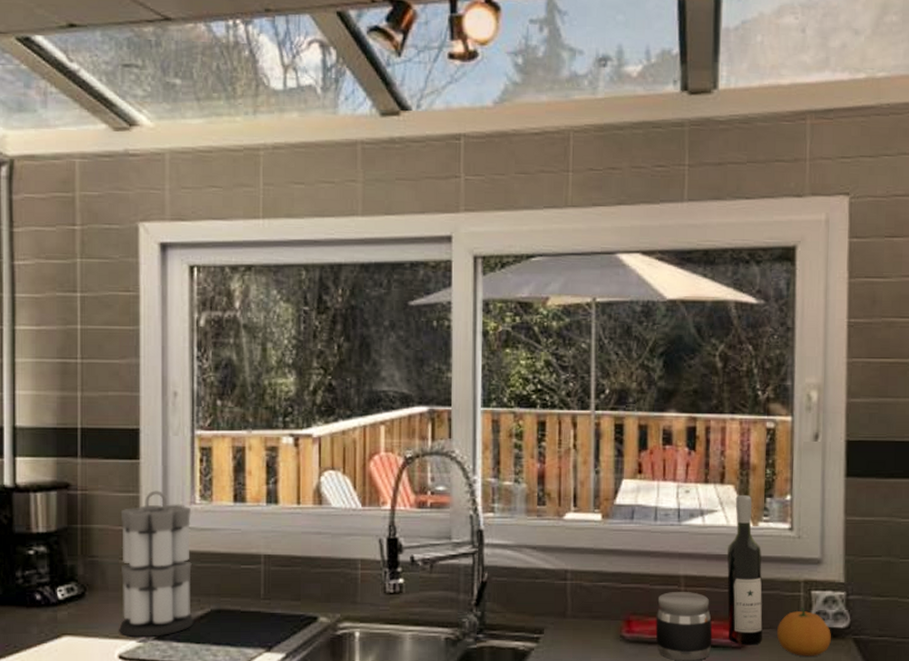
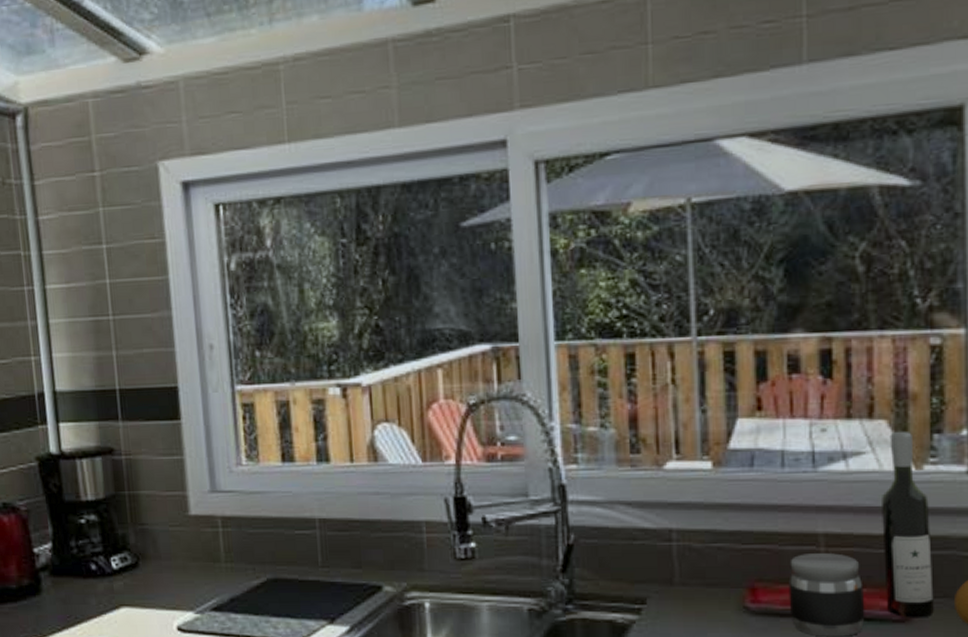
spice rack: present [119,490,194,637] -> none [166,452,251,608]

